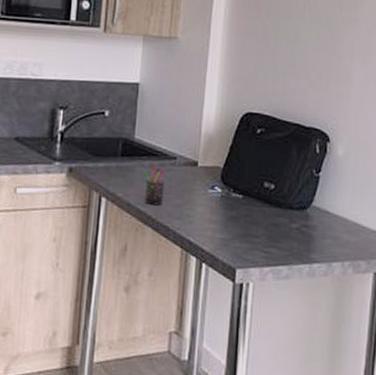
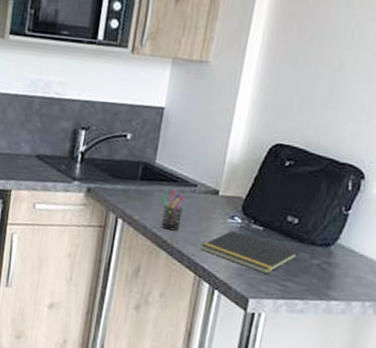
notepad: none [185,200,278,242] -> present [200,230,298,274]

